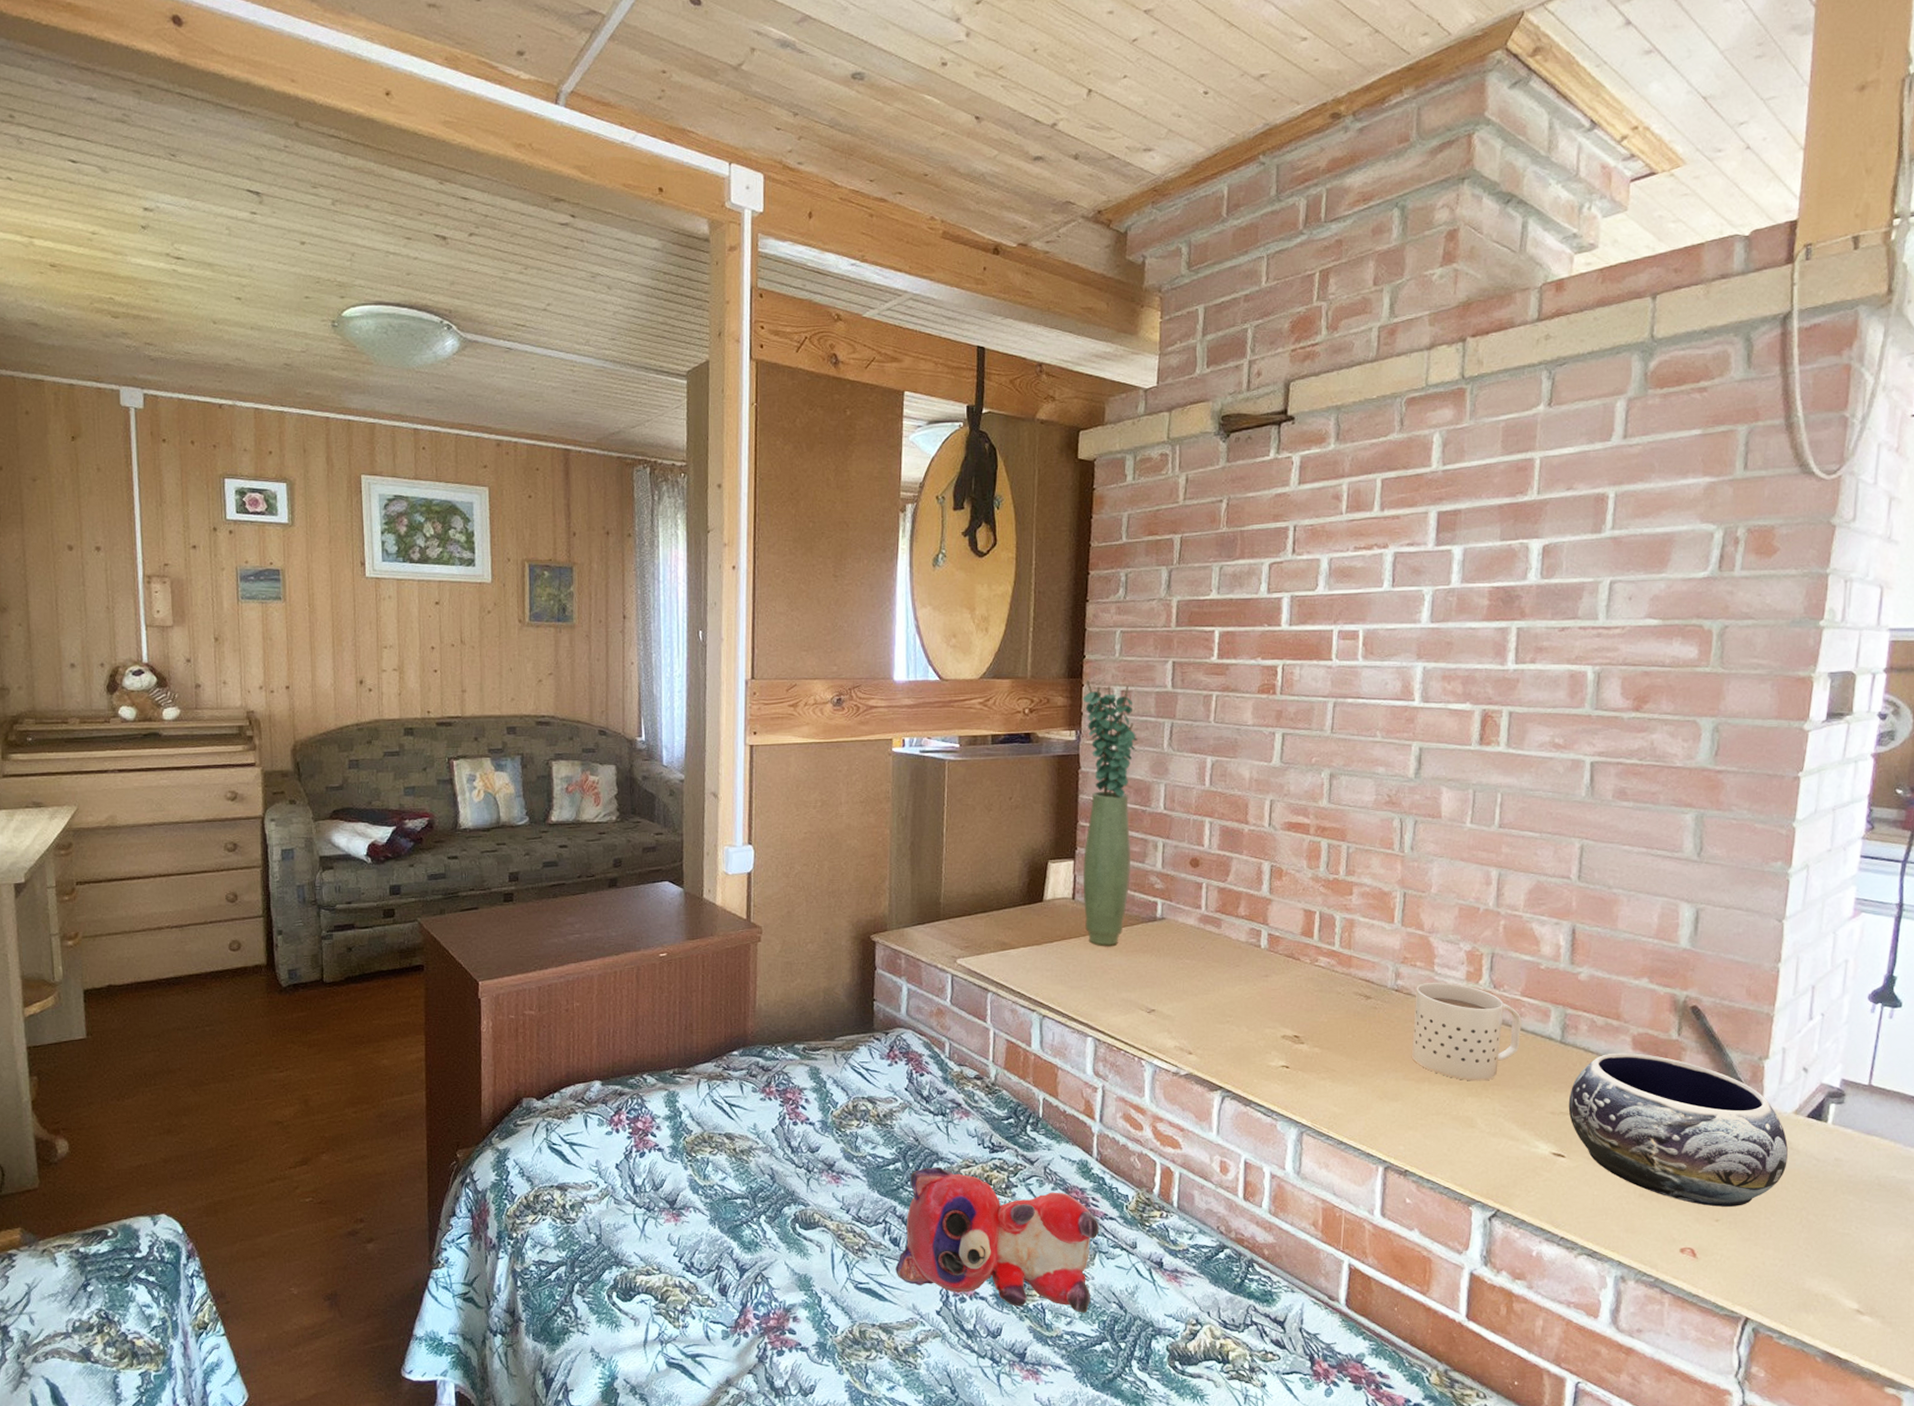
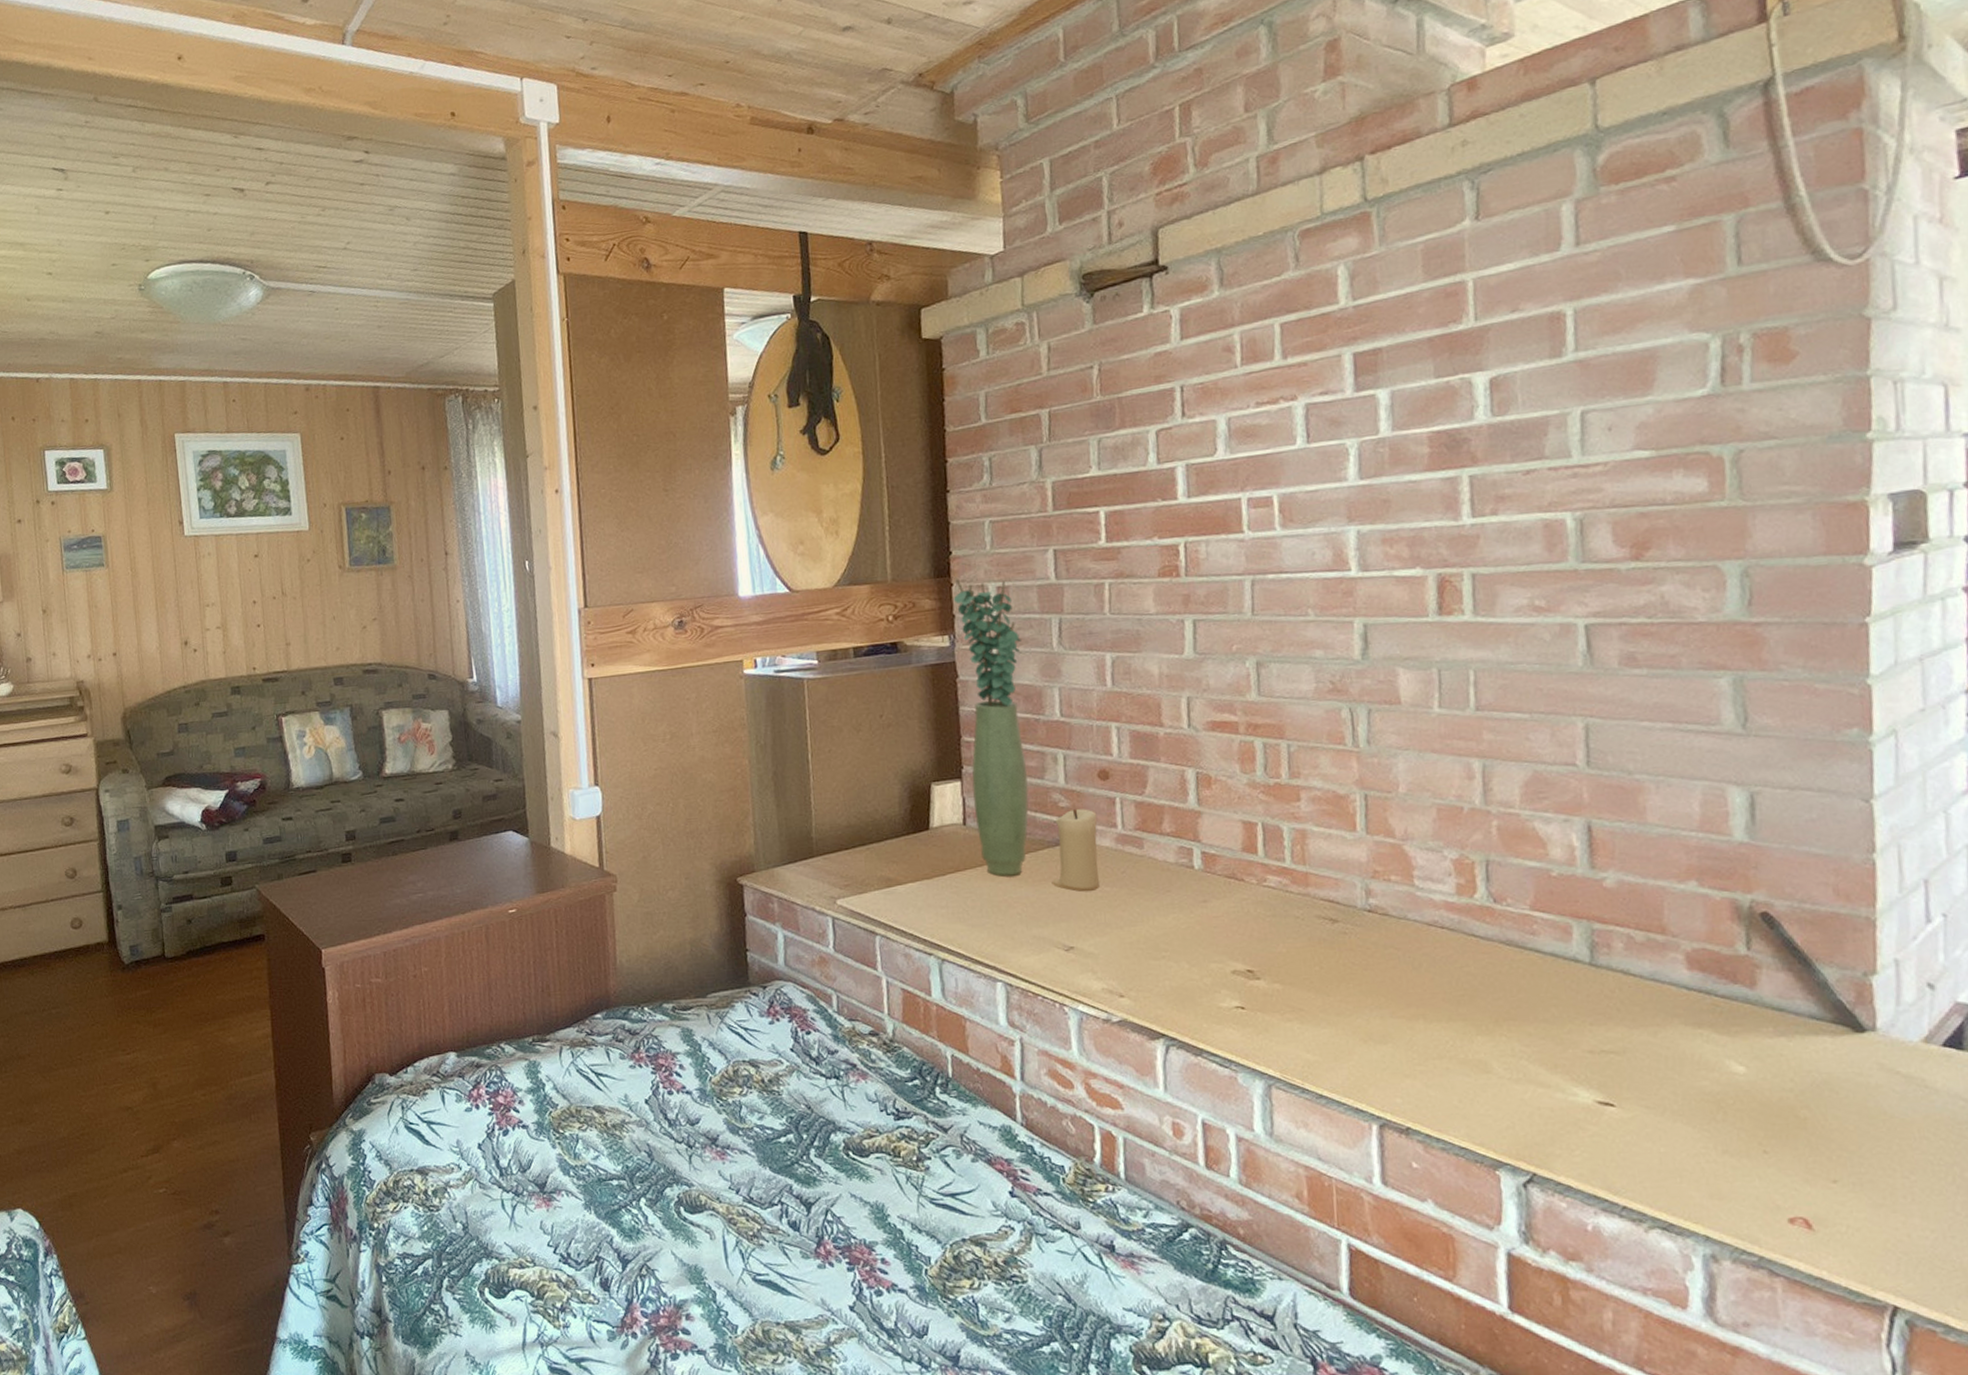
stuffed animal: present [895,1167,1100,1313] -> none [797,1138,1034,1307]
candle: none [1142,890,1186,963] -> present [1051,808,1100,893]
mug: present [1411,982,1521,1081] -> none [1393,898,1537,1017]
decorative bowl: present [1568,1052,1788,1207] -> none [1610,974,1923,1164]

